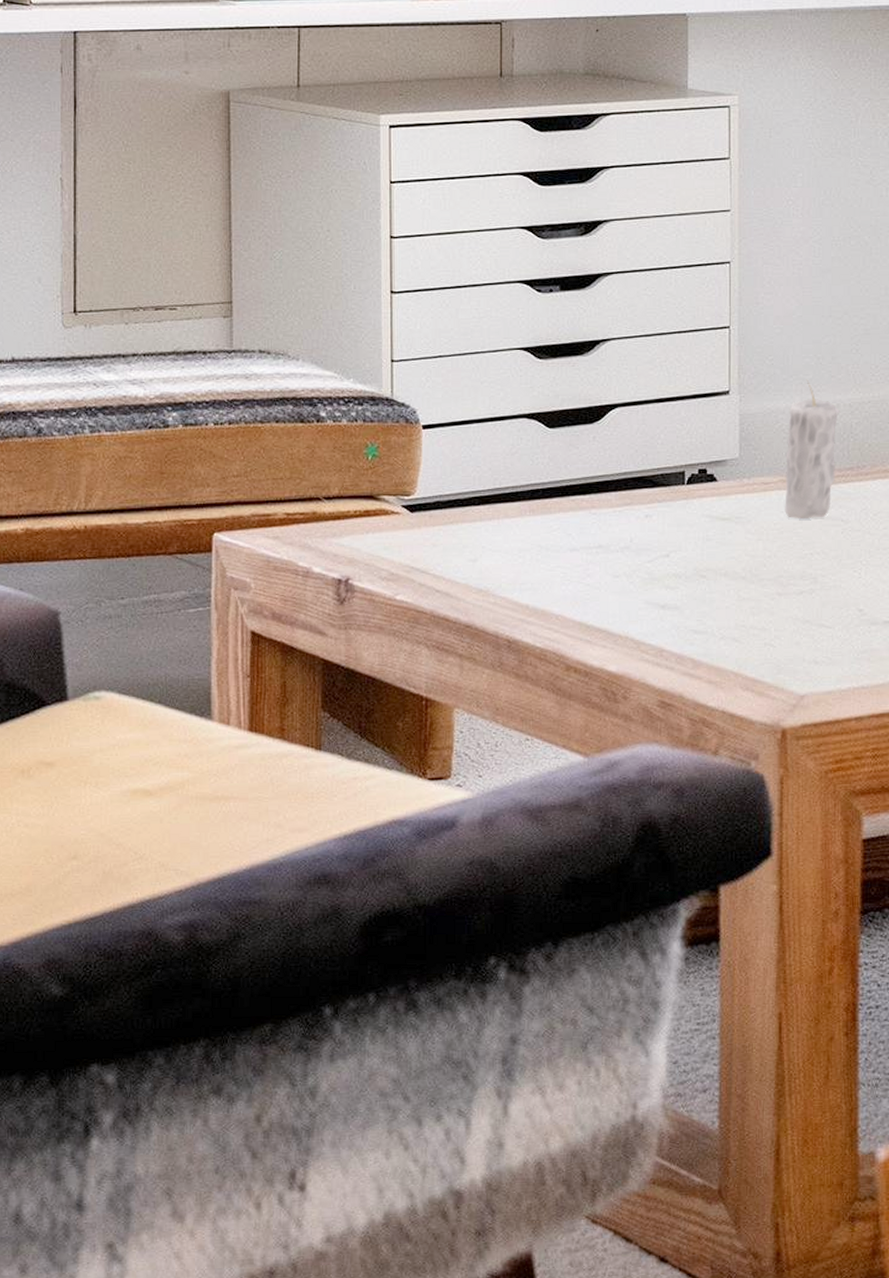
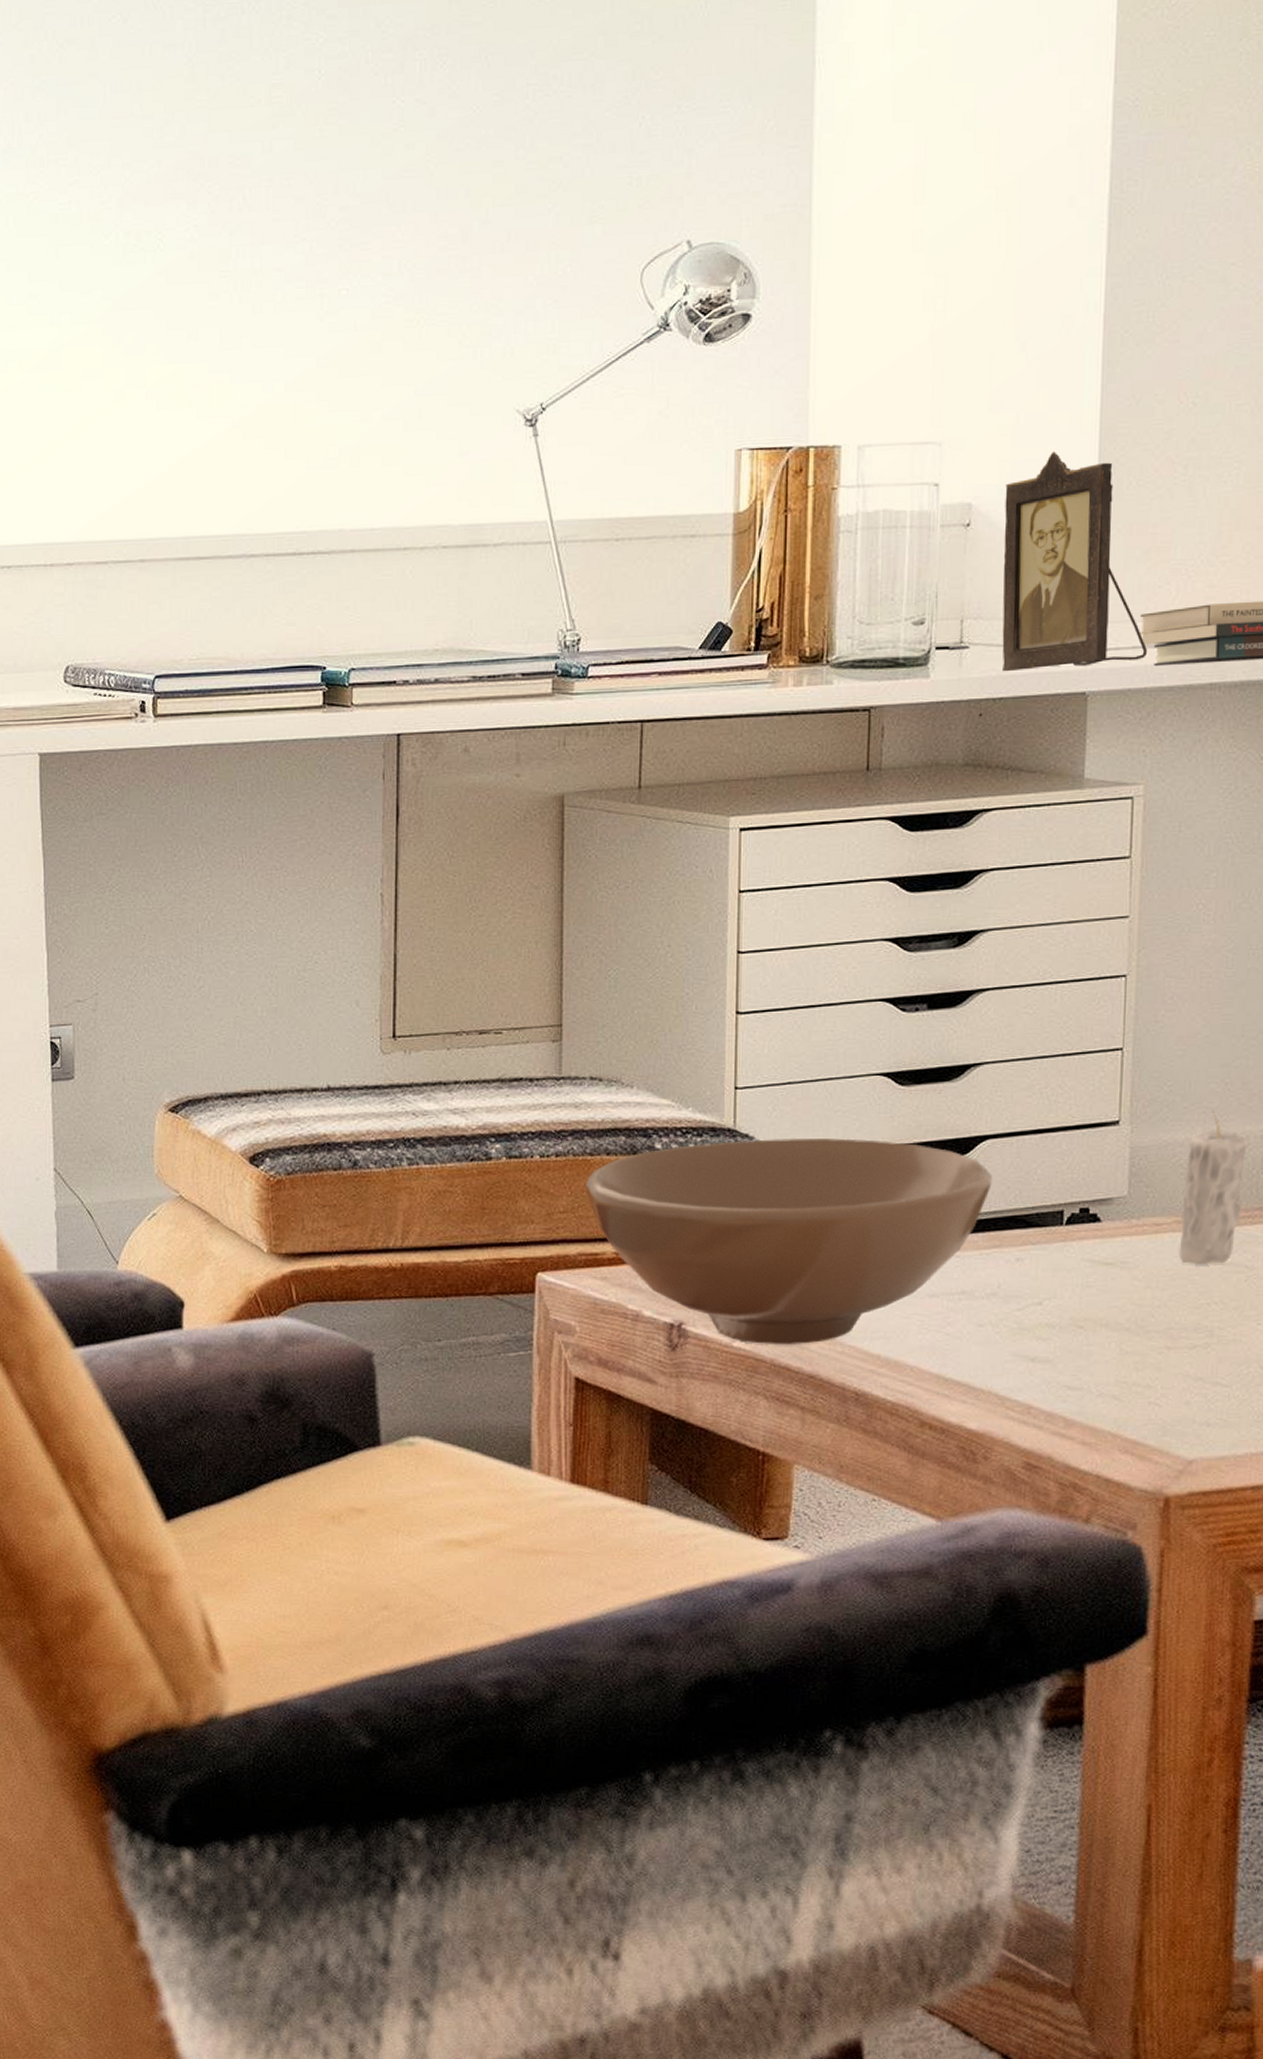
decorative bowl: none [257,406,622,597] -> present [585,1137,992,1344]

